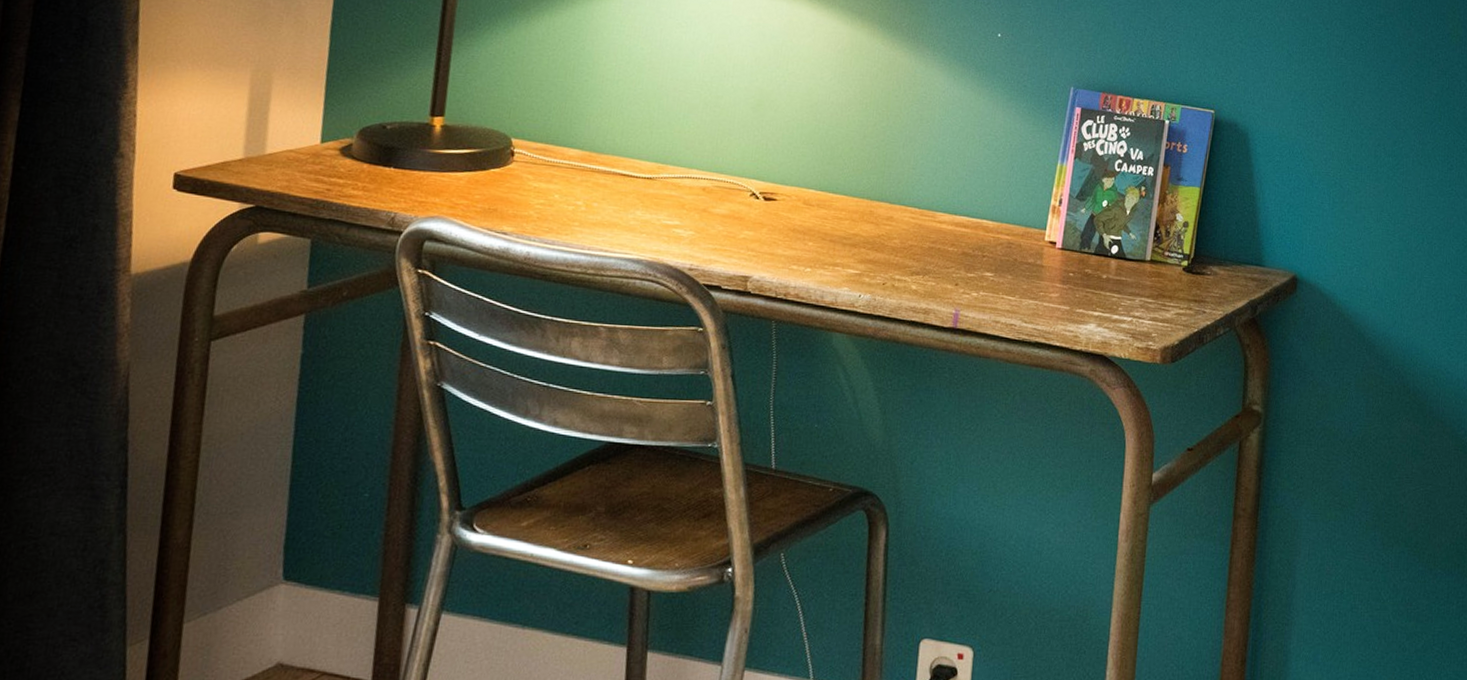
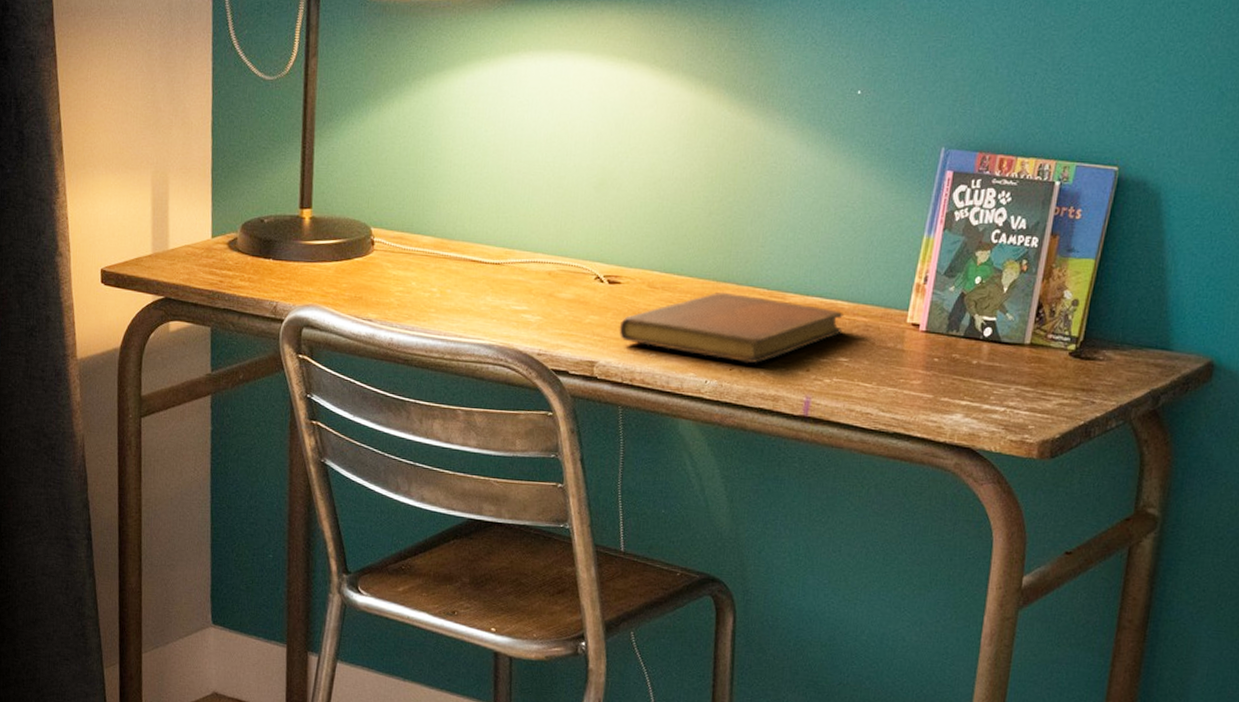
notebook: none [774,210,988,279] -> present [619,292,843,364]

